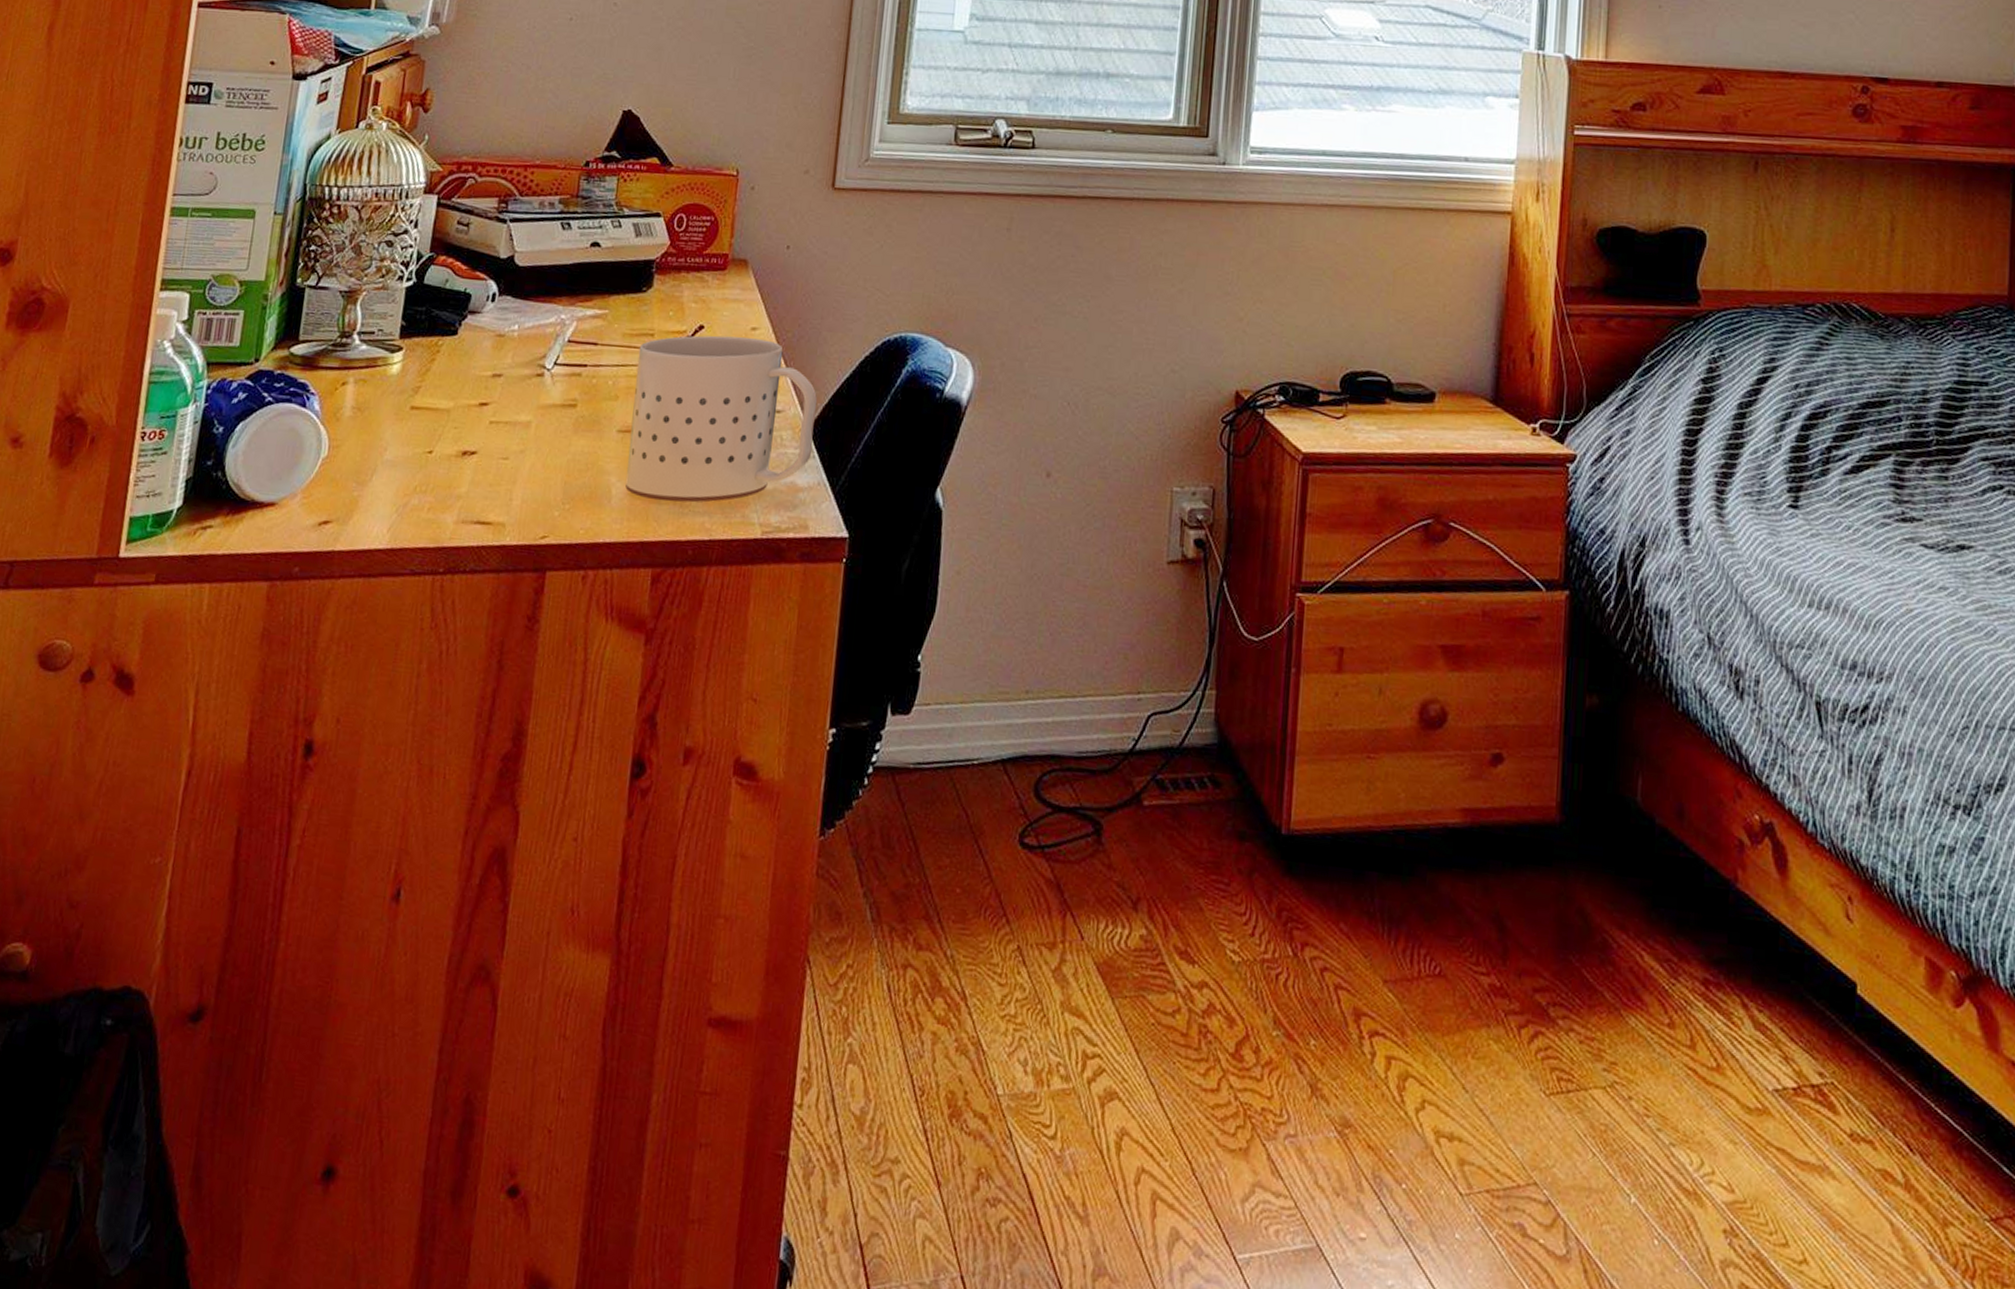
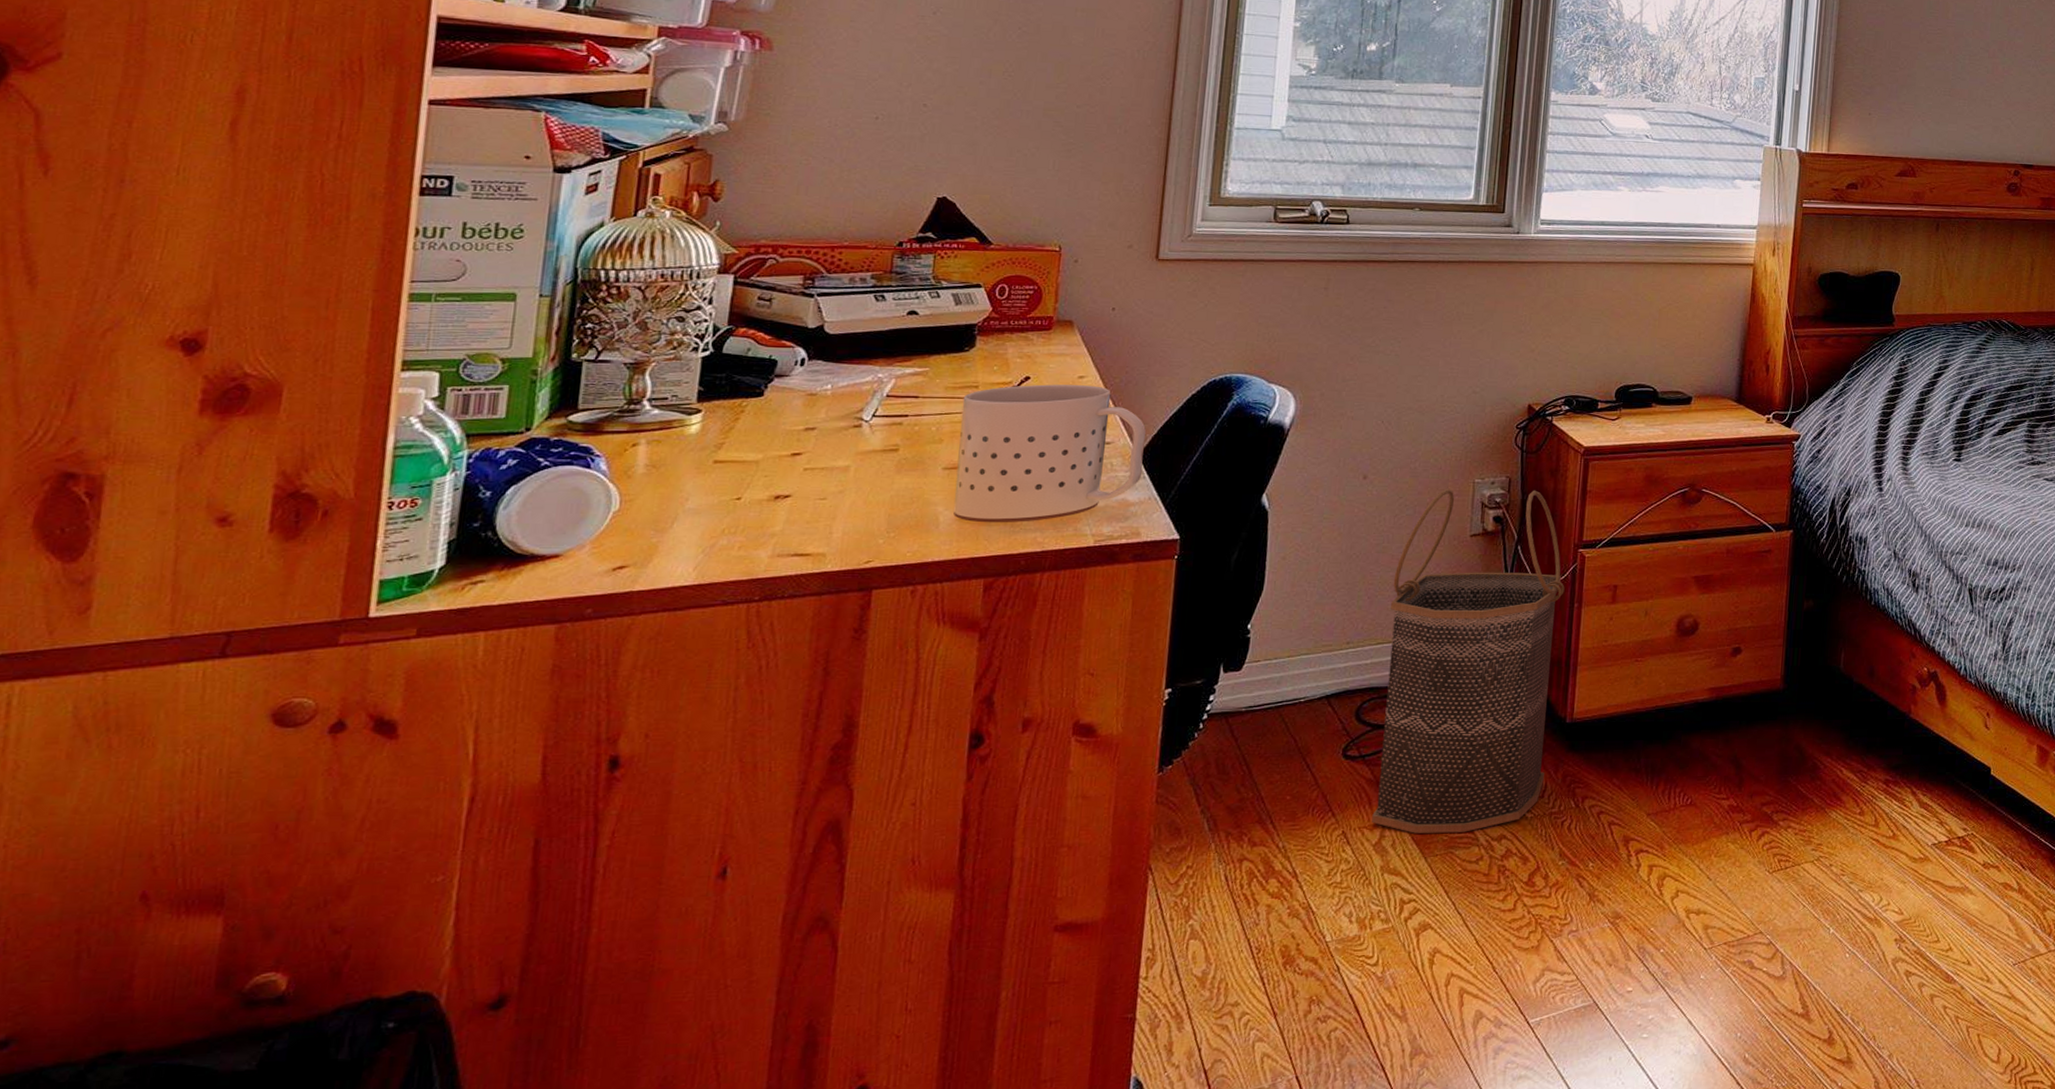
basket: none [1051,496,1280,971] -> present [1372,488,1565,834]

